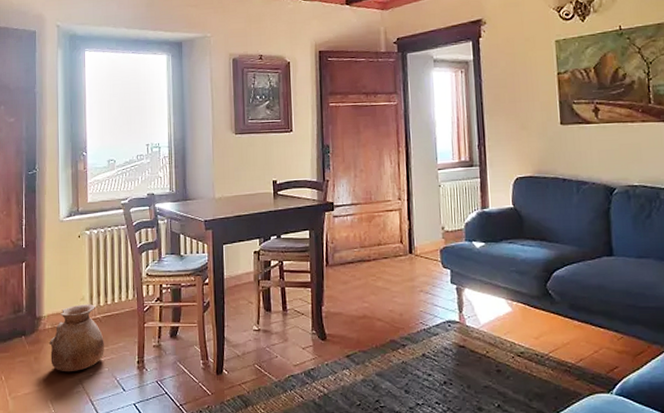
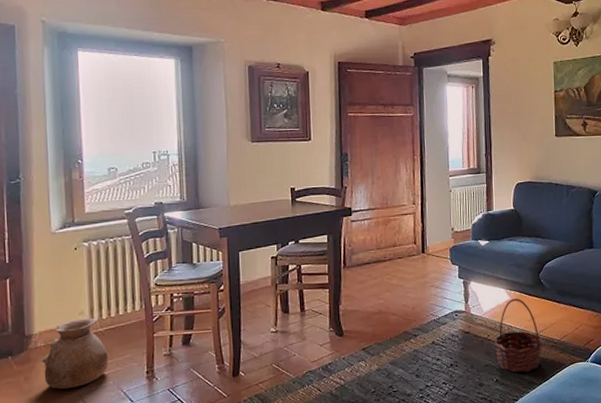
basket: none [494,310,554,399] -> present [494,298,543,373]

